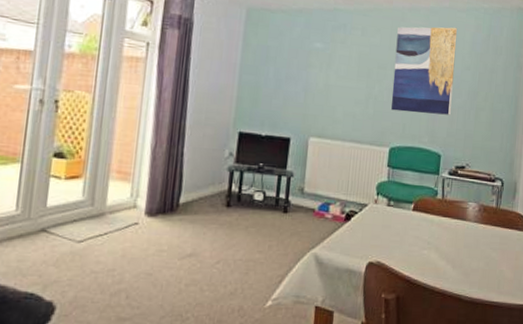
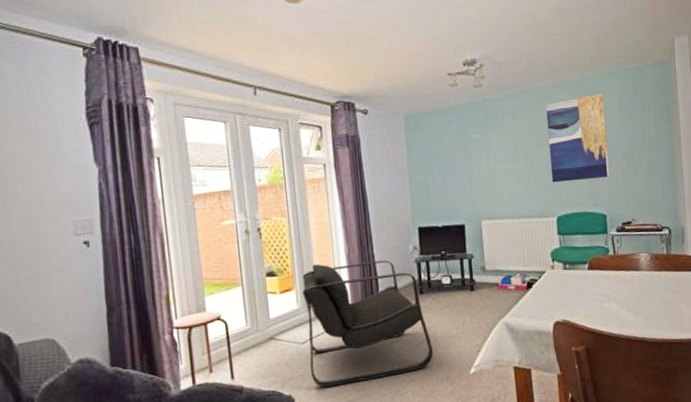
armchair: none [81,152,230,299] -> present [302,259,434,388]

